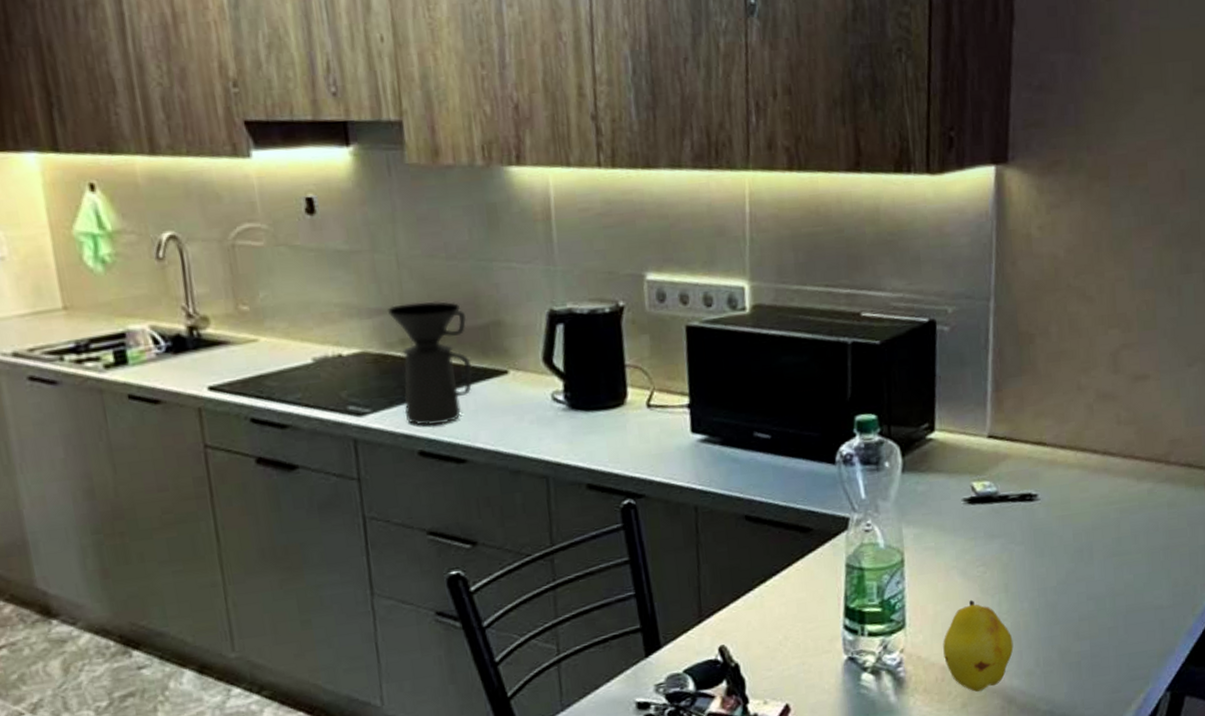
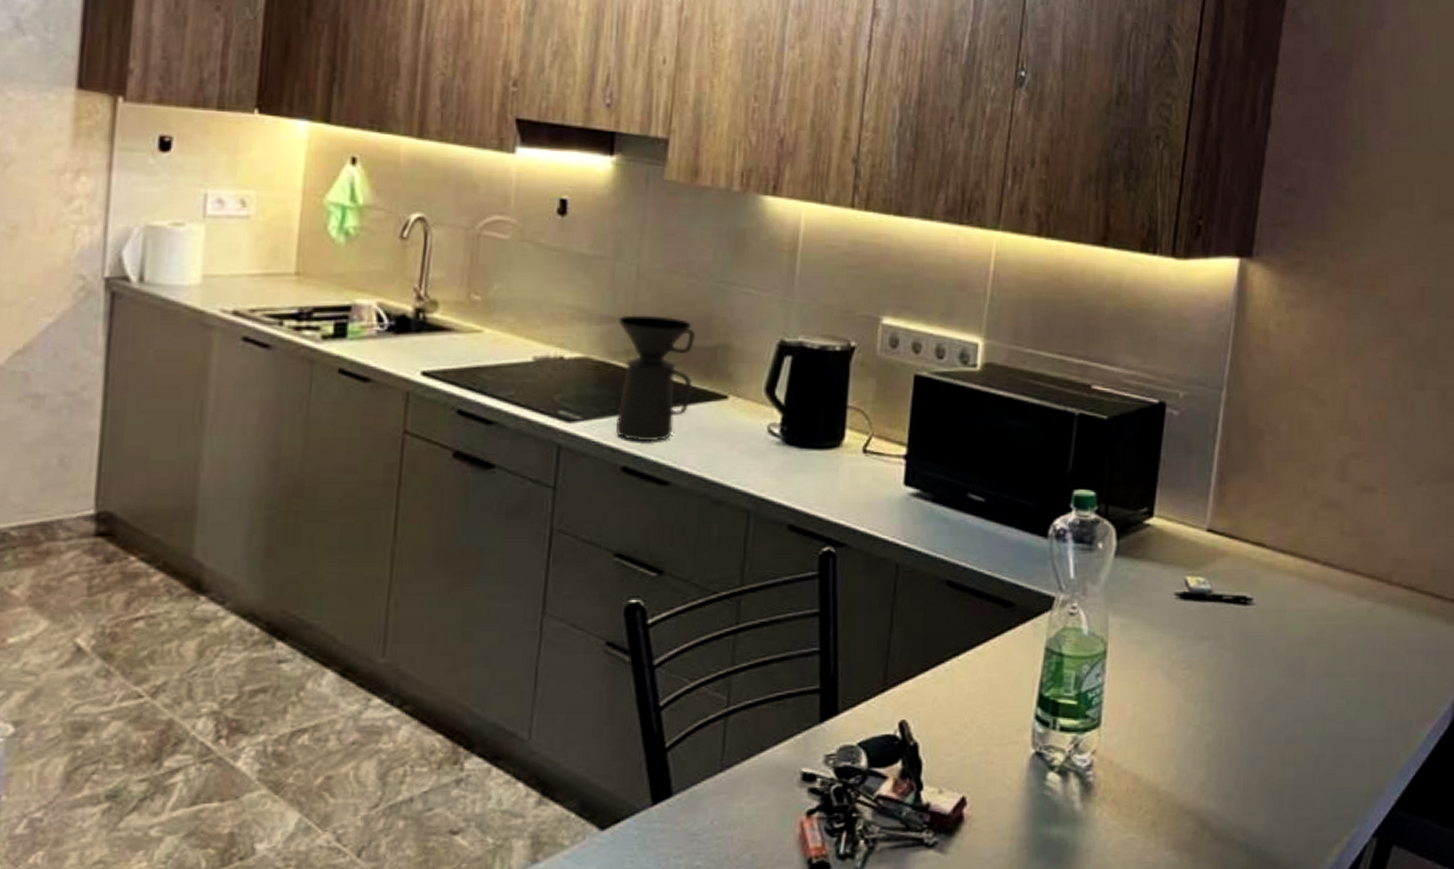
fruit: present [943,599,1014,692] -> none [1138,704,1213,810]

